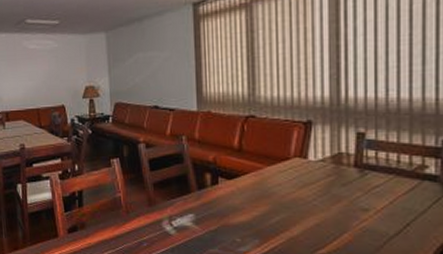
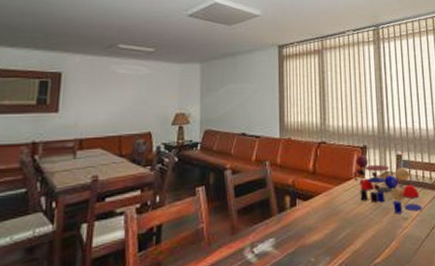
board game: none [291,132,393,204] -> present [353,155,422,214]

